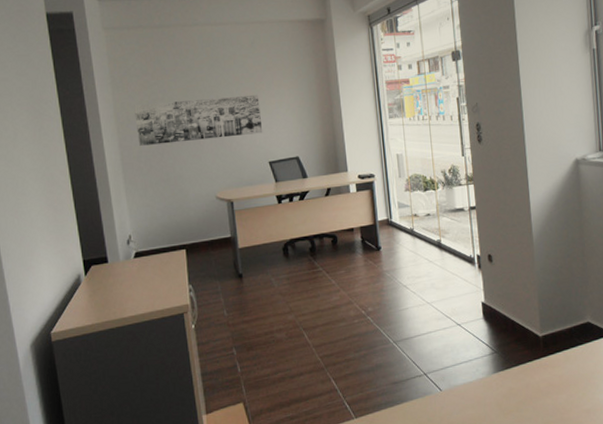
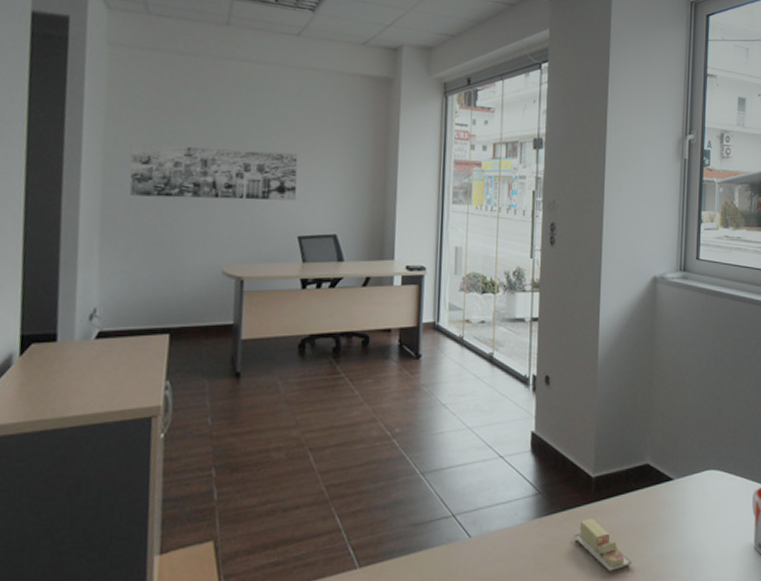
sticky notes: none [528,370,584,413] -> present [573,518,633,571]

